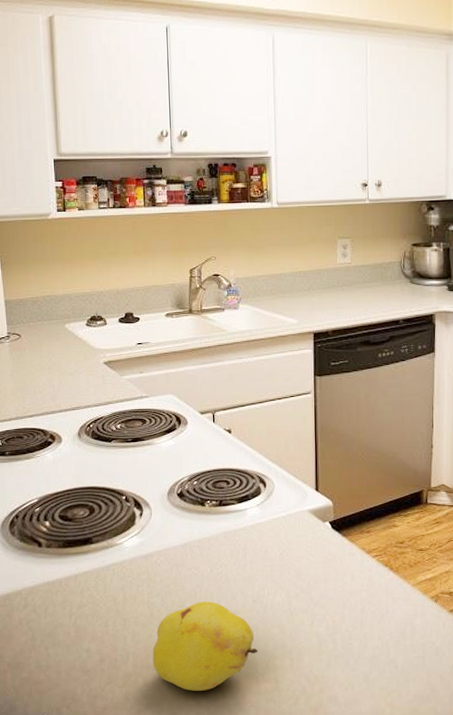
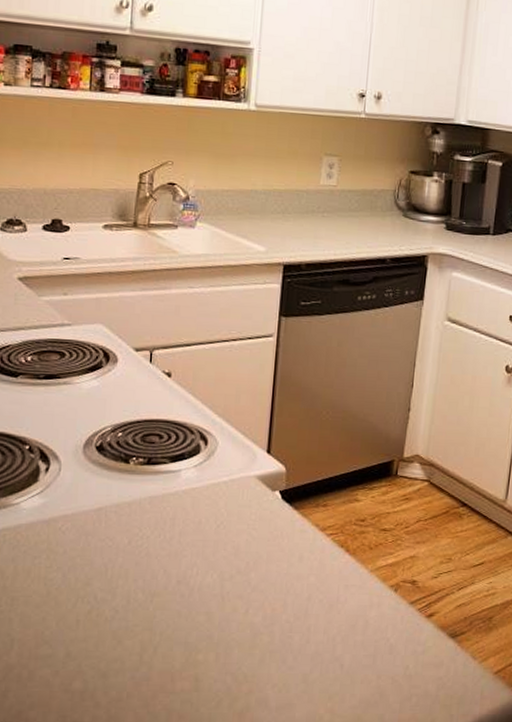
fruit: present [152,601,258,691] -> none [43,580,178,689]

